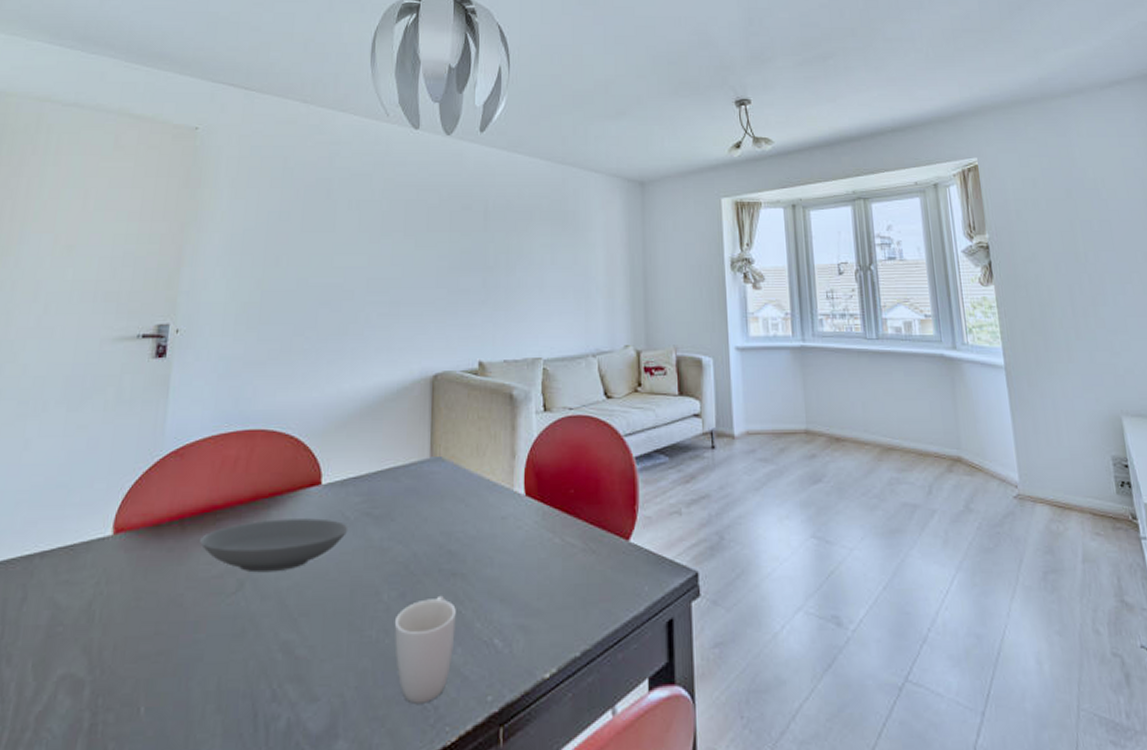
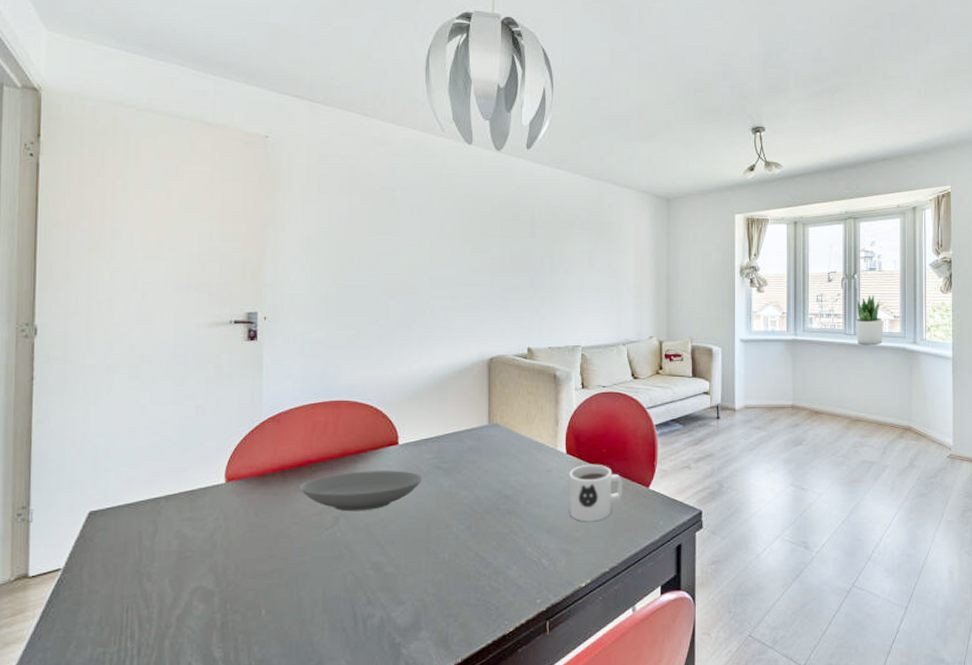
mug: present [394,595,456,704] -> none [462,528,511,605]
mug: none [528,508,595,588] -> present [569,464,622,522]
planter: none [876,289,914,351] -> present [855,294,883,344]

